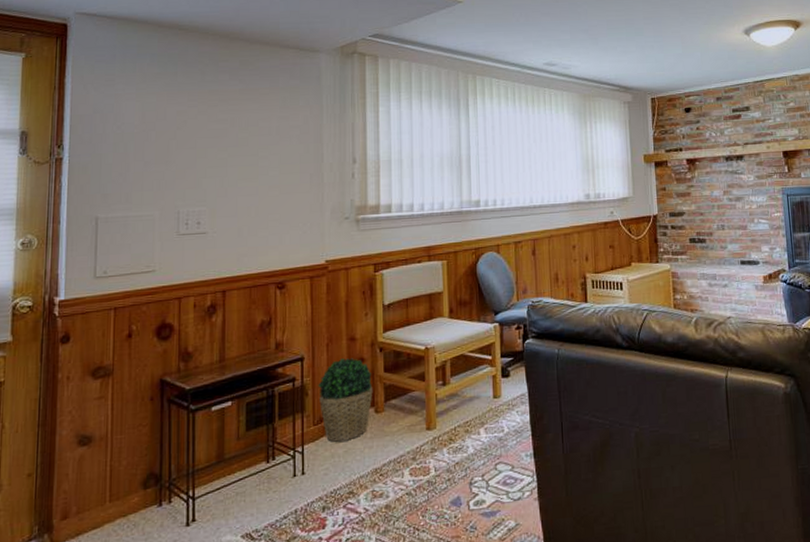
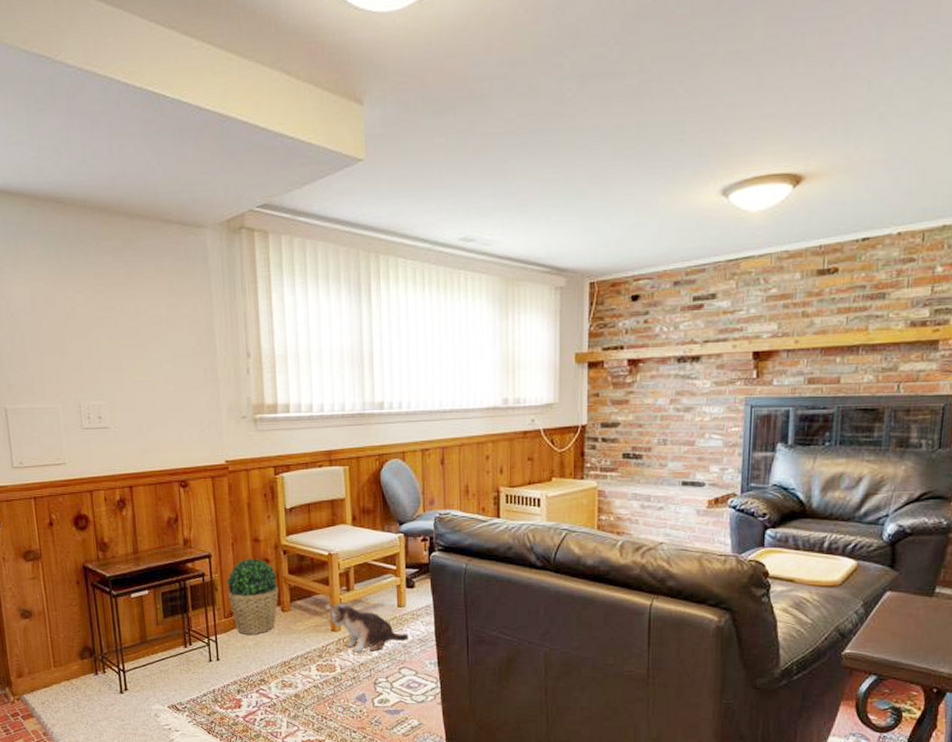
plush toy: none [420,397,505,451] -> present [325,602,409,653]

